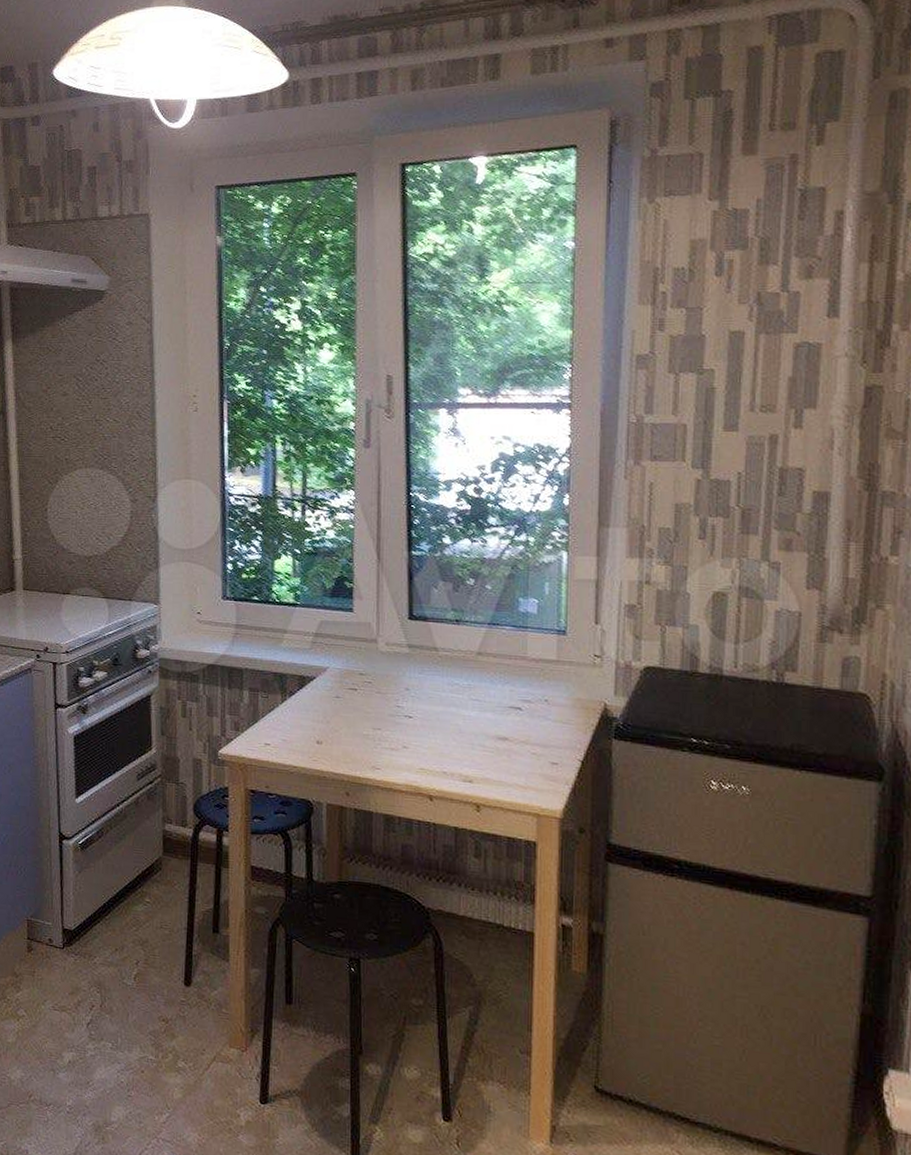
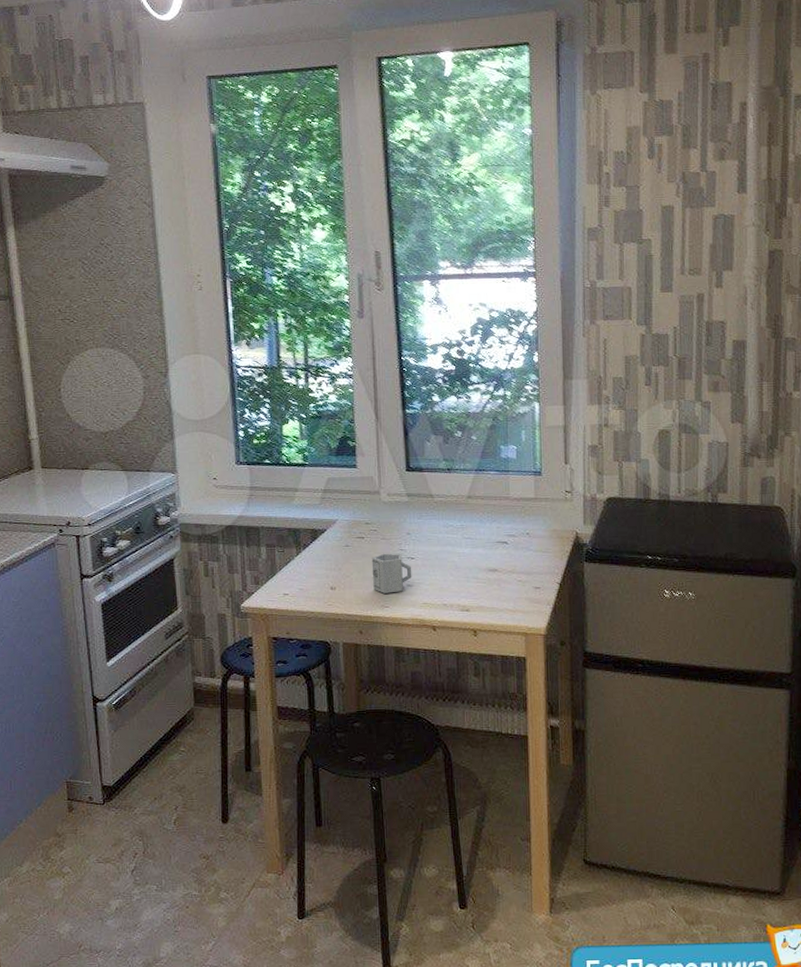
cup: none [363,708,409,754] -> present [371,553,412,594]

